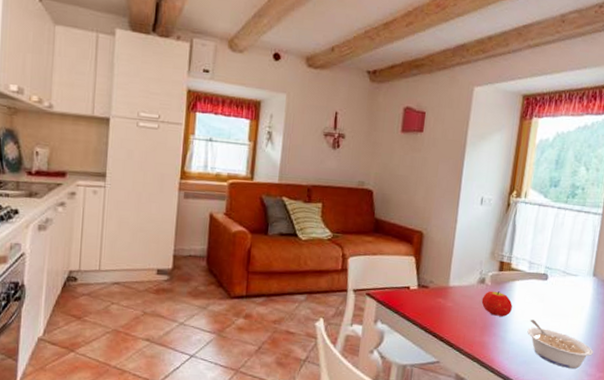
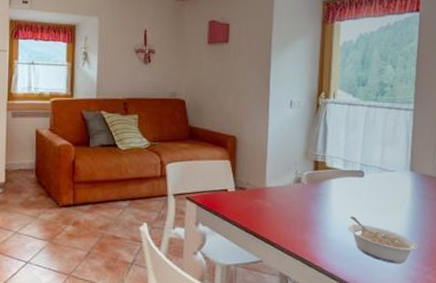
fruit: present [481,291,512,317] -> none [299,190,331,214]

